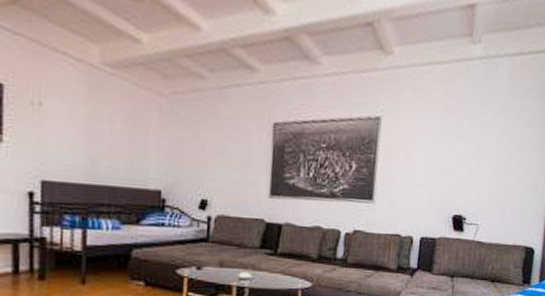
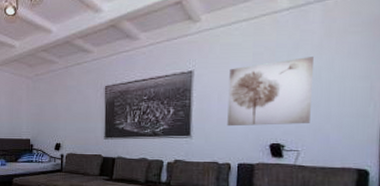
wall art: none [412,118,499,195] -> present [227,57,313,127]

